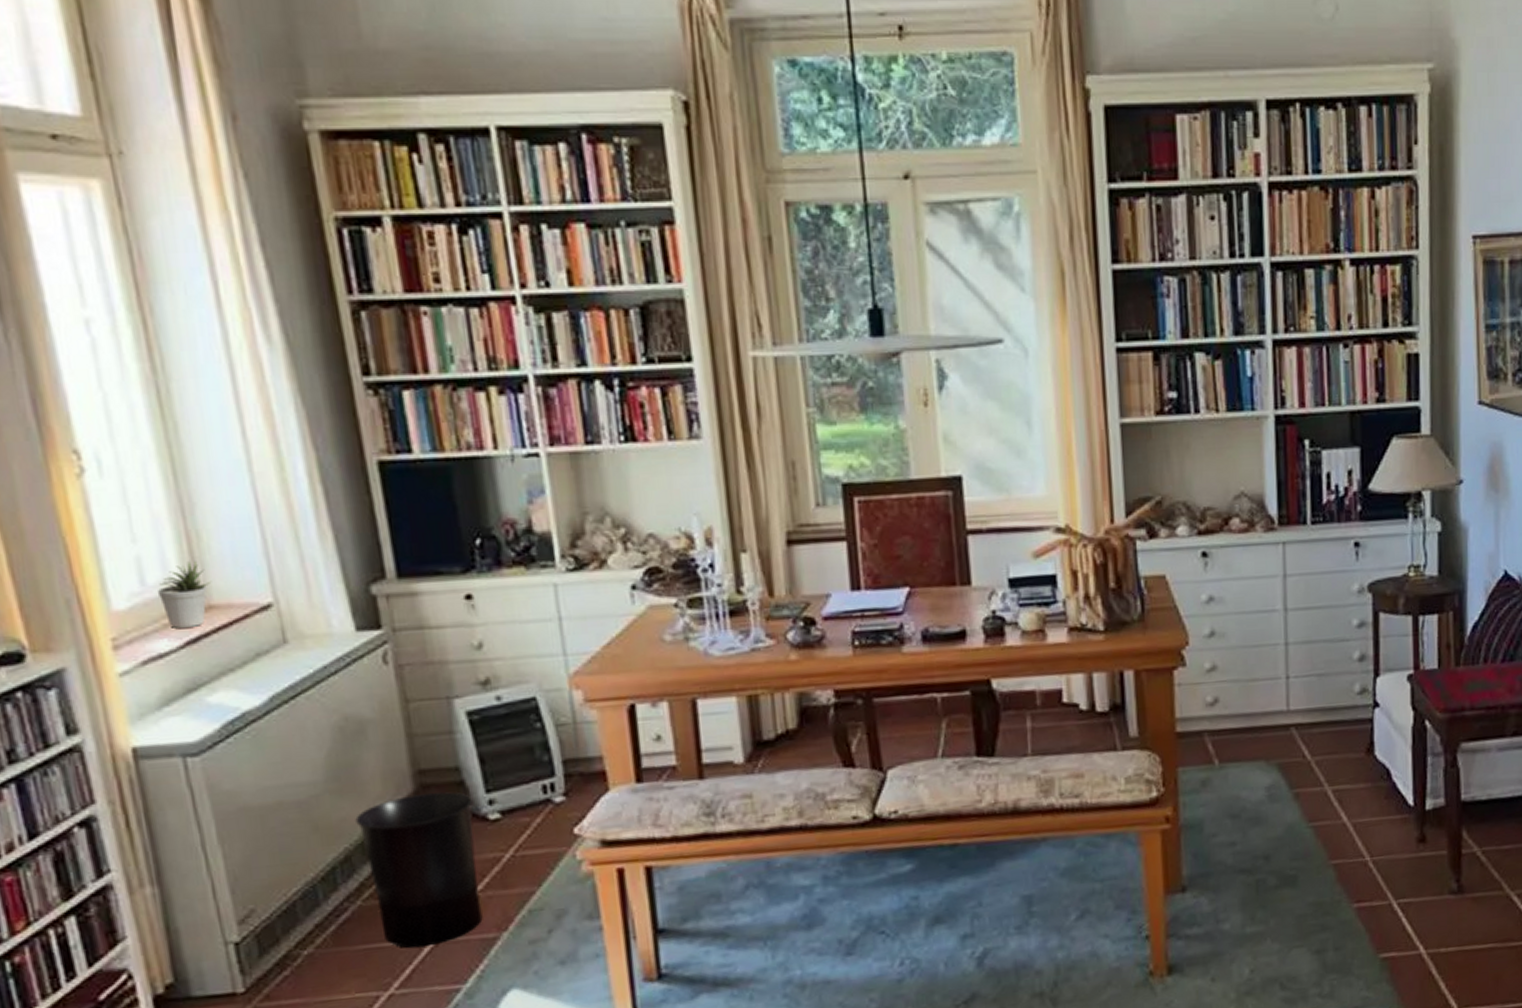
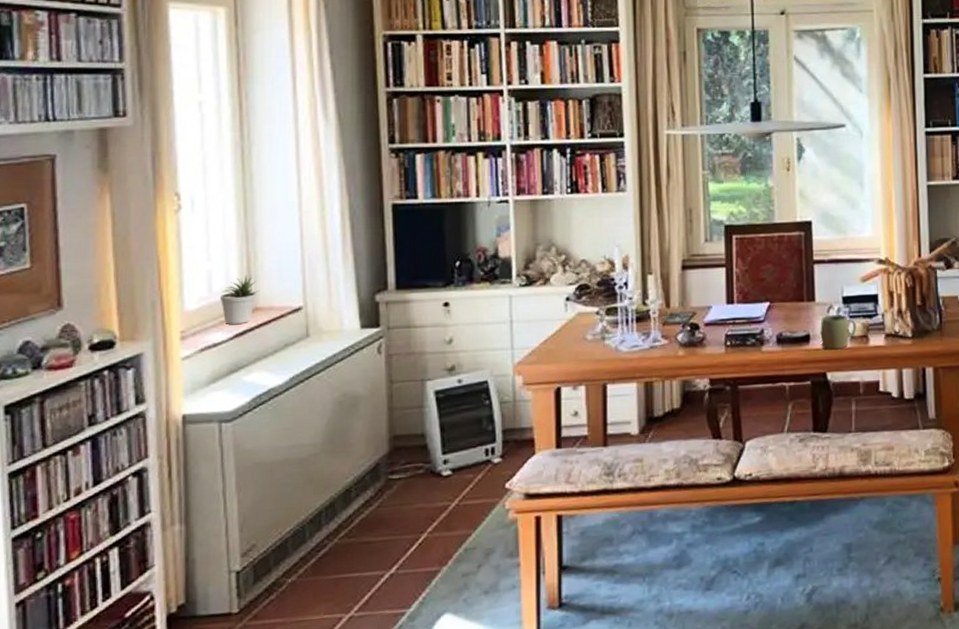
waste bin: present [355,792,483,948] -> none [342,453,431,578]
mug: none [979,602,1029,649] -> present [820,314,856,350]

